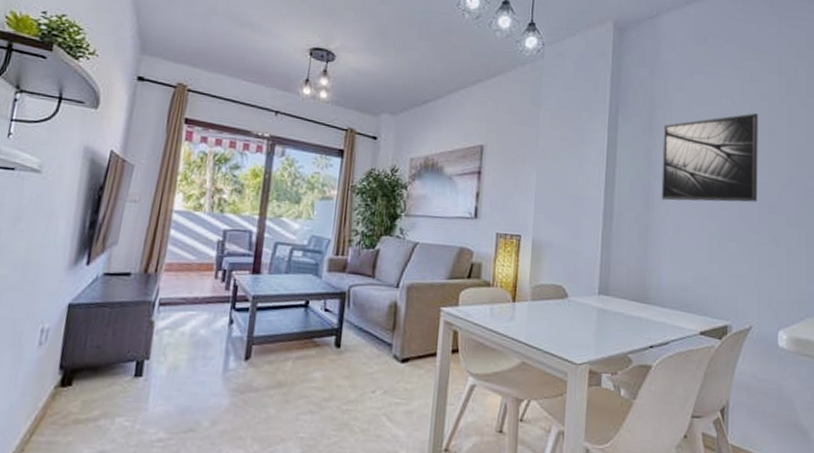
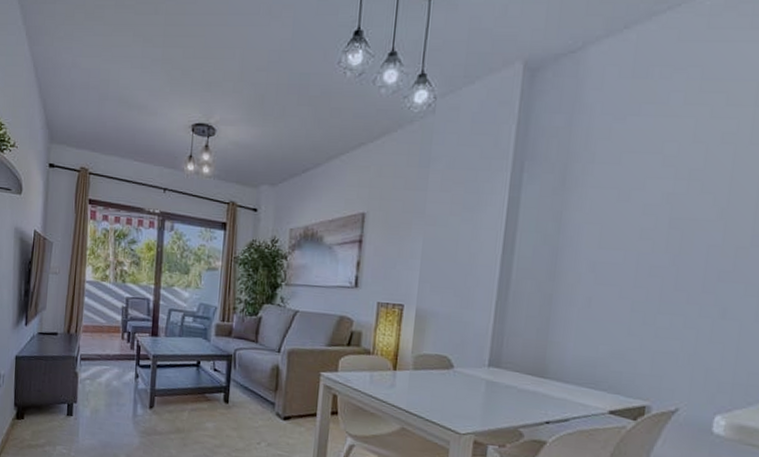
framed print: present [661,113,758,202] -> none [571,160,716,269]

